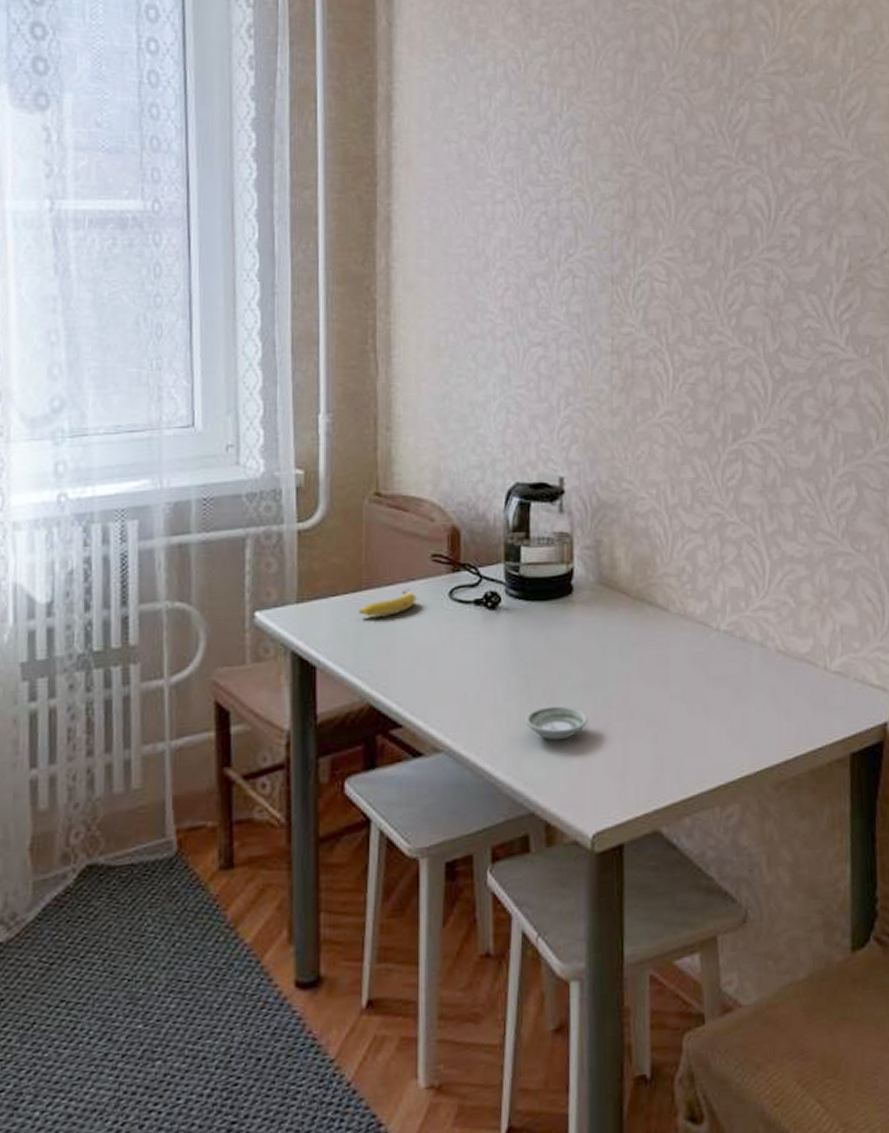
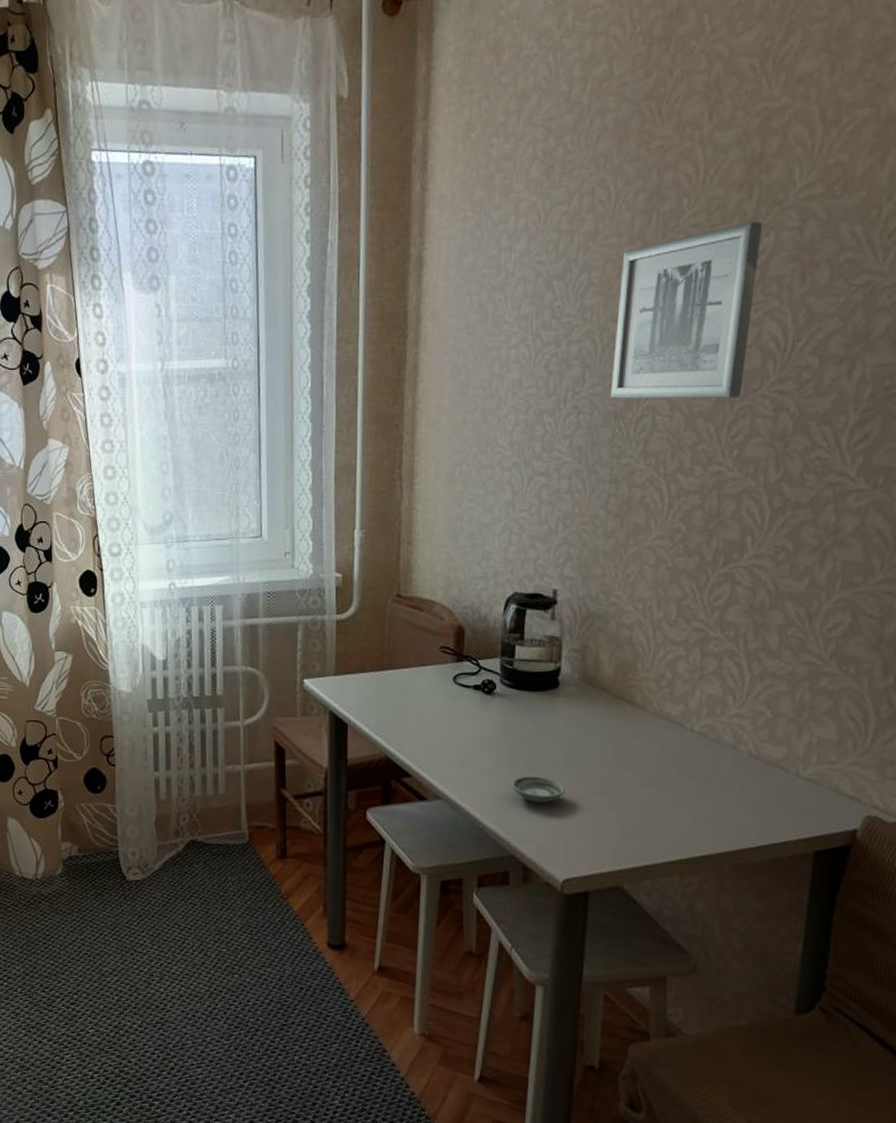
banana: present [359,588,417,617] -> none [381,672,427,691]
wall art: none [605,91,738,265] -> present [610,222,763,399]

